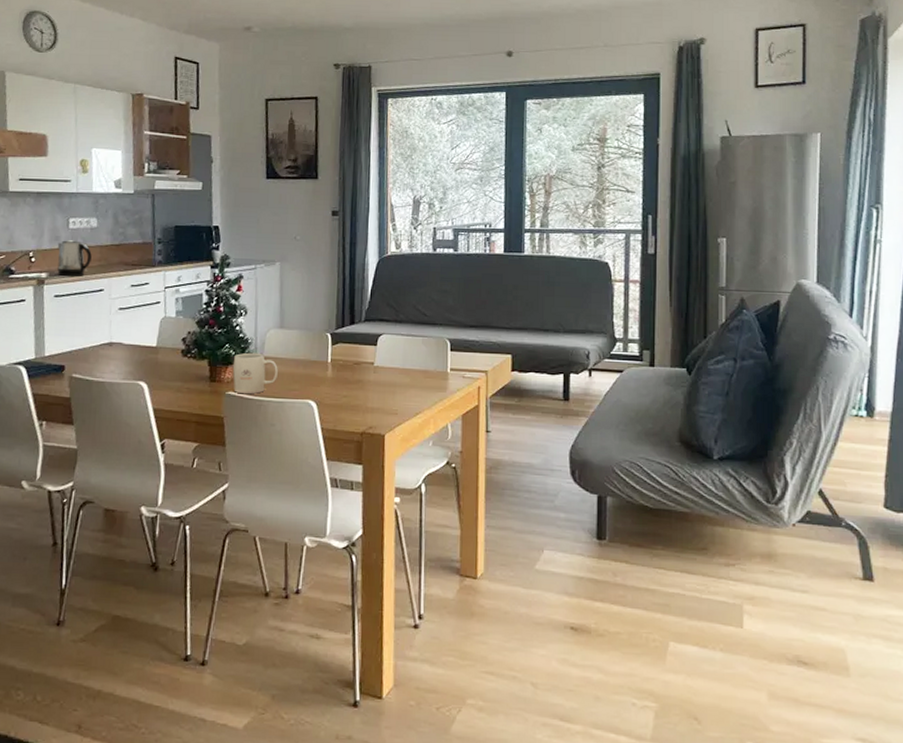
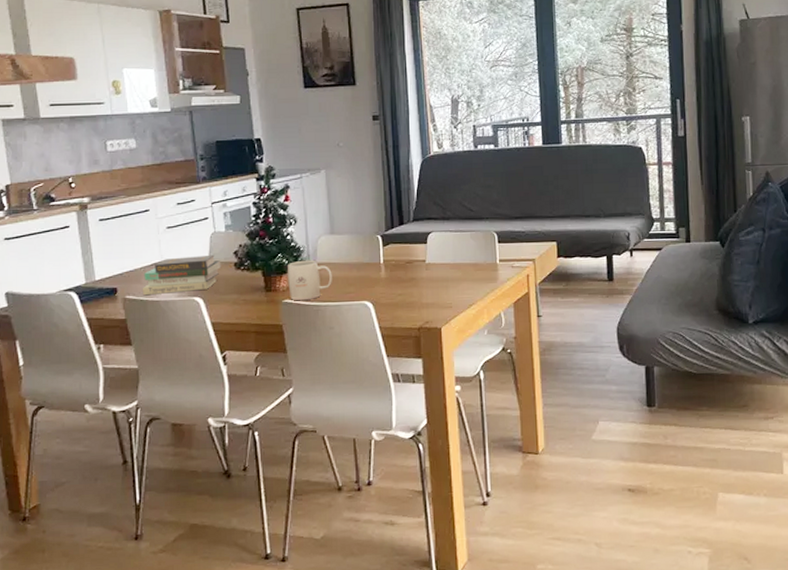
kettle: present [57,239,92,277] -> none [97,162,134,200]
books: none [88,339,169,376] -> present [142,254,221,296]

